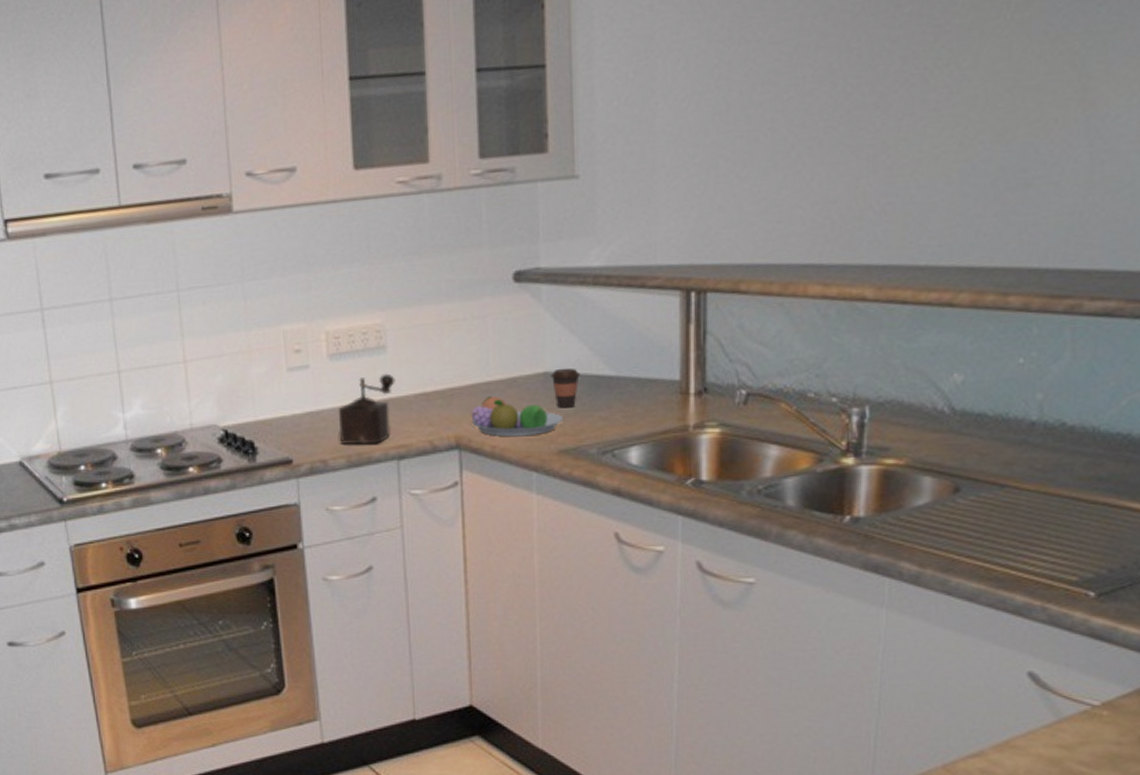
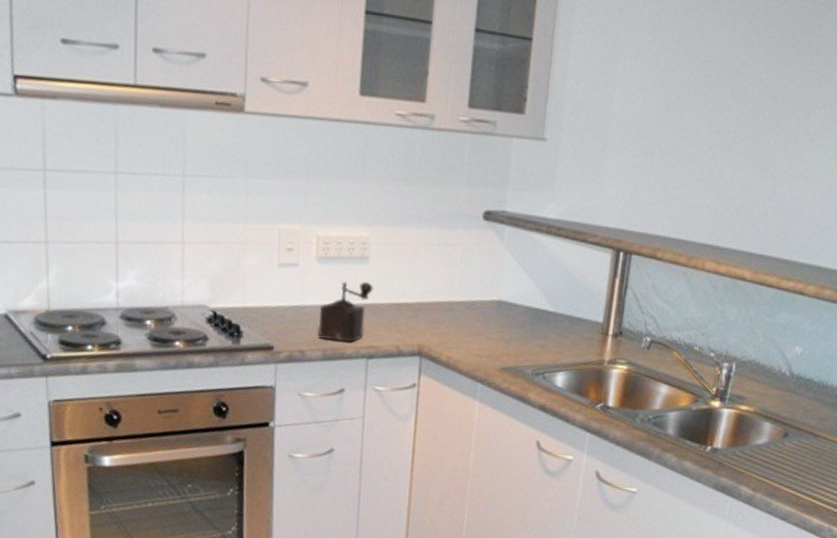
fruit bowl: present [471,395,564,437] -> none [433,313,509,353]
coffee cup: present [550,367,581,408] -> none [502,299,528,333]

